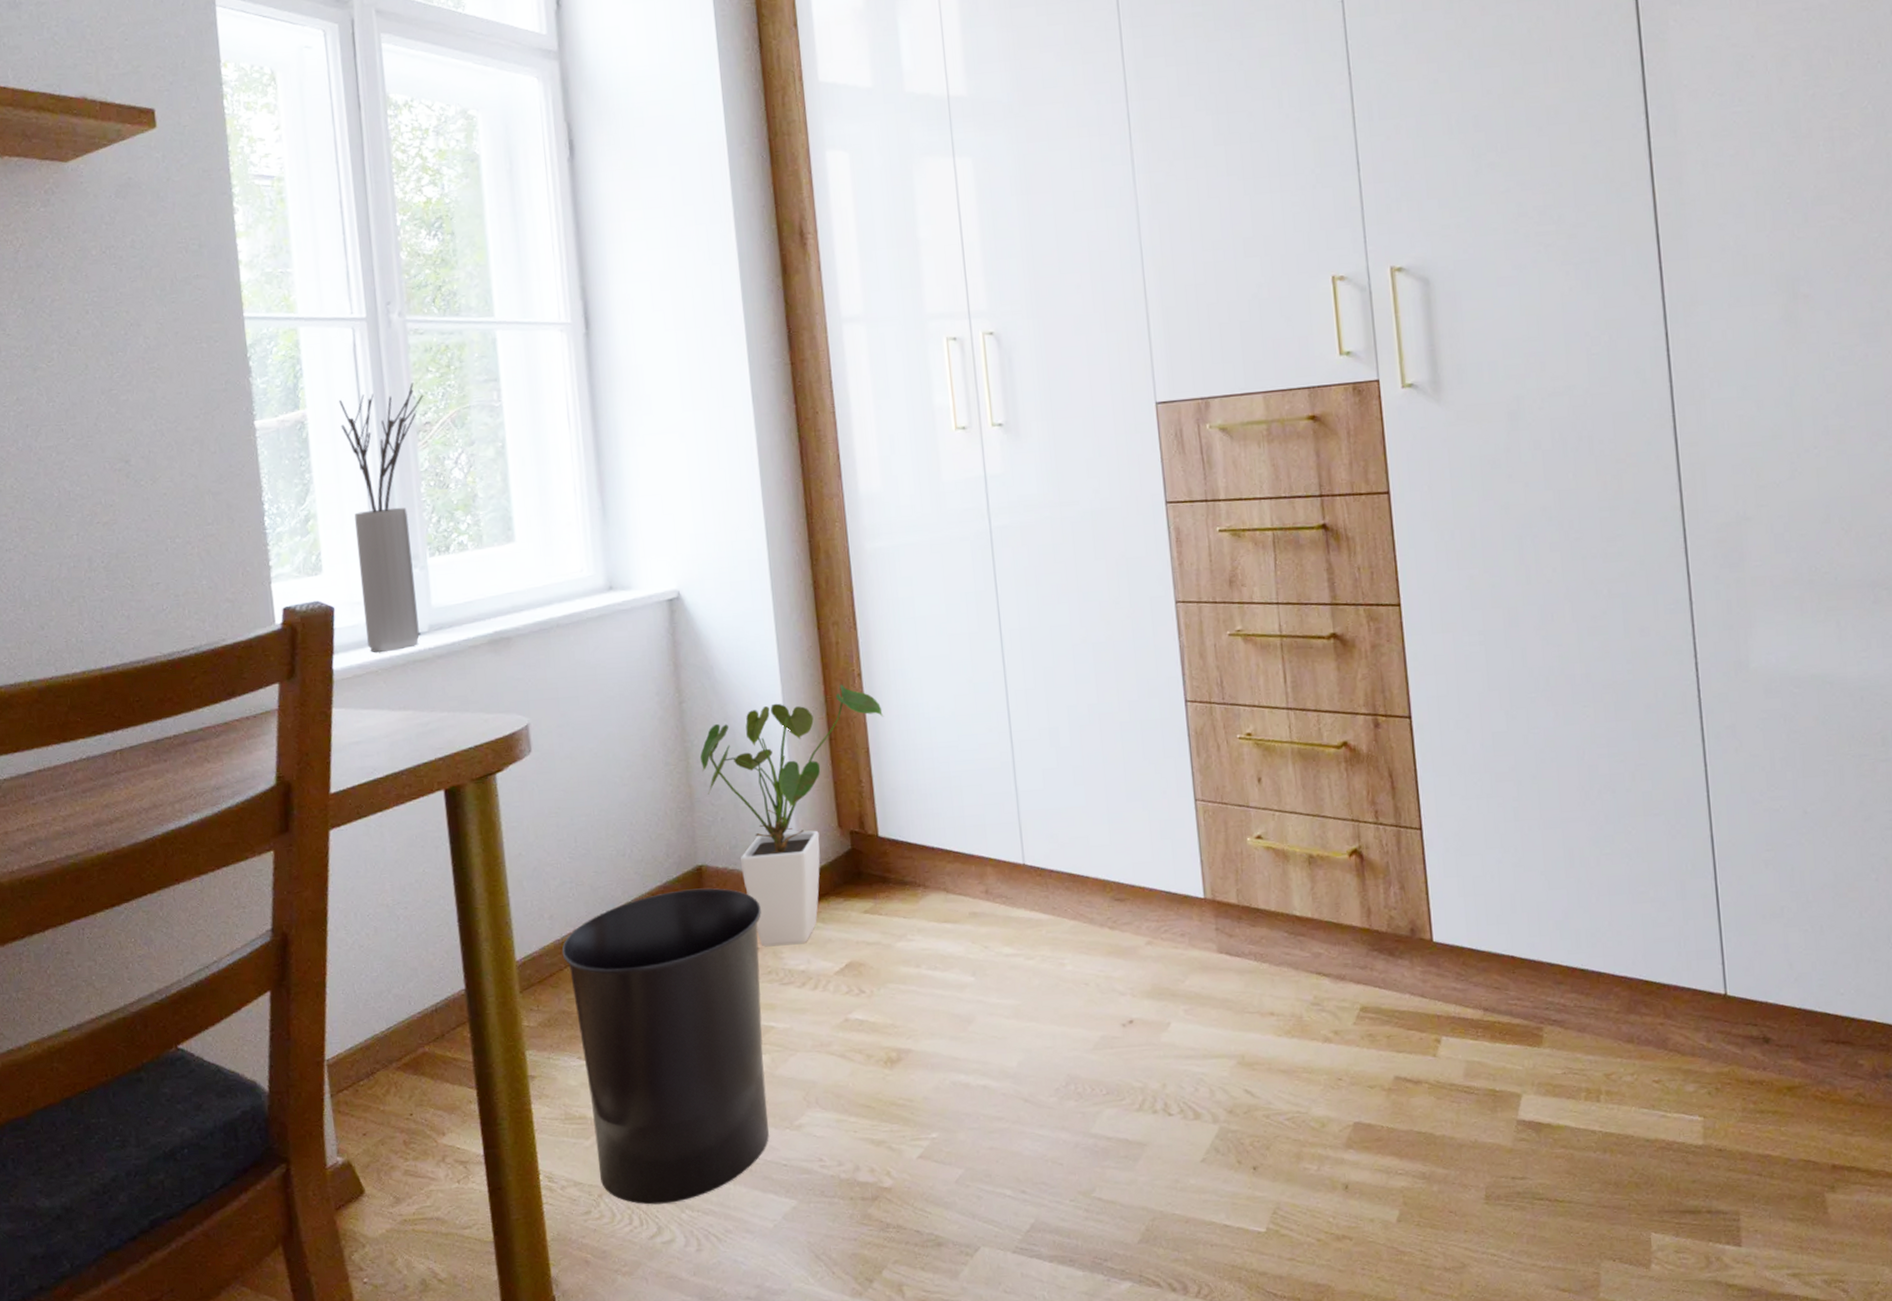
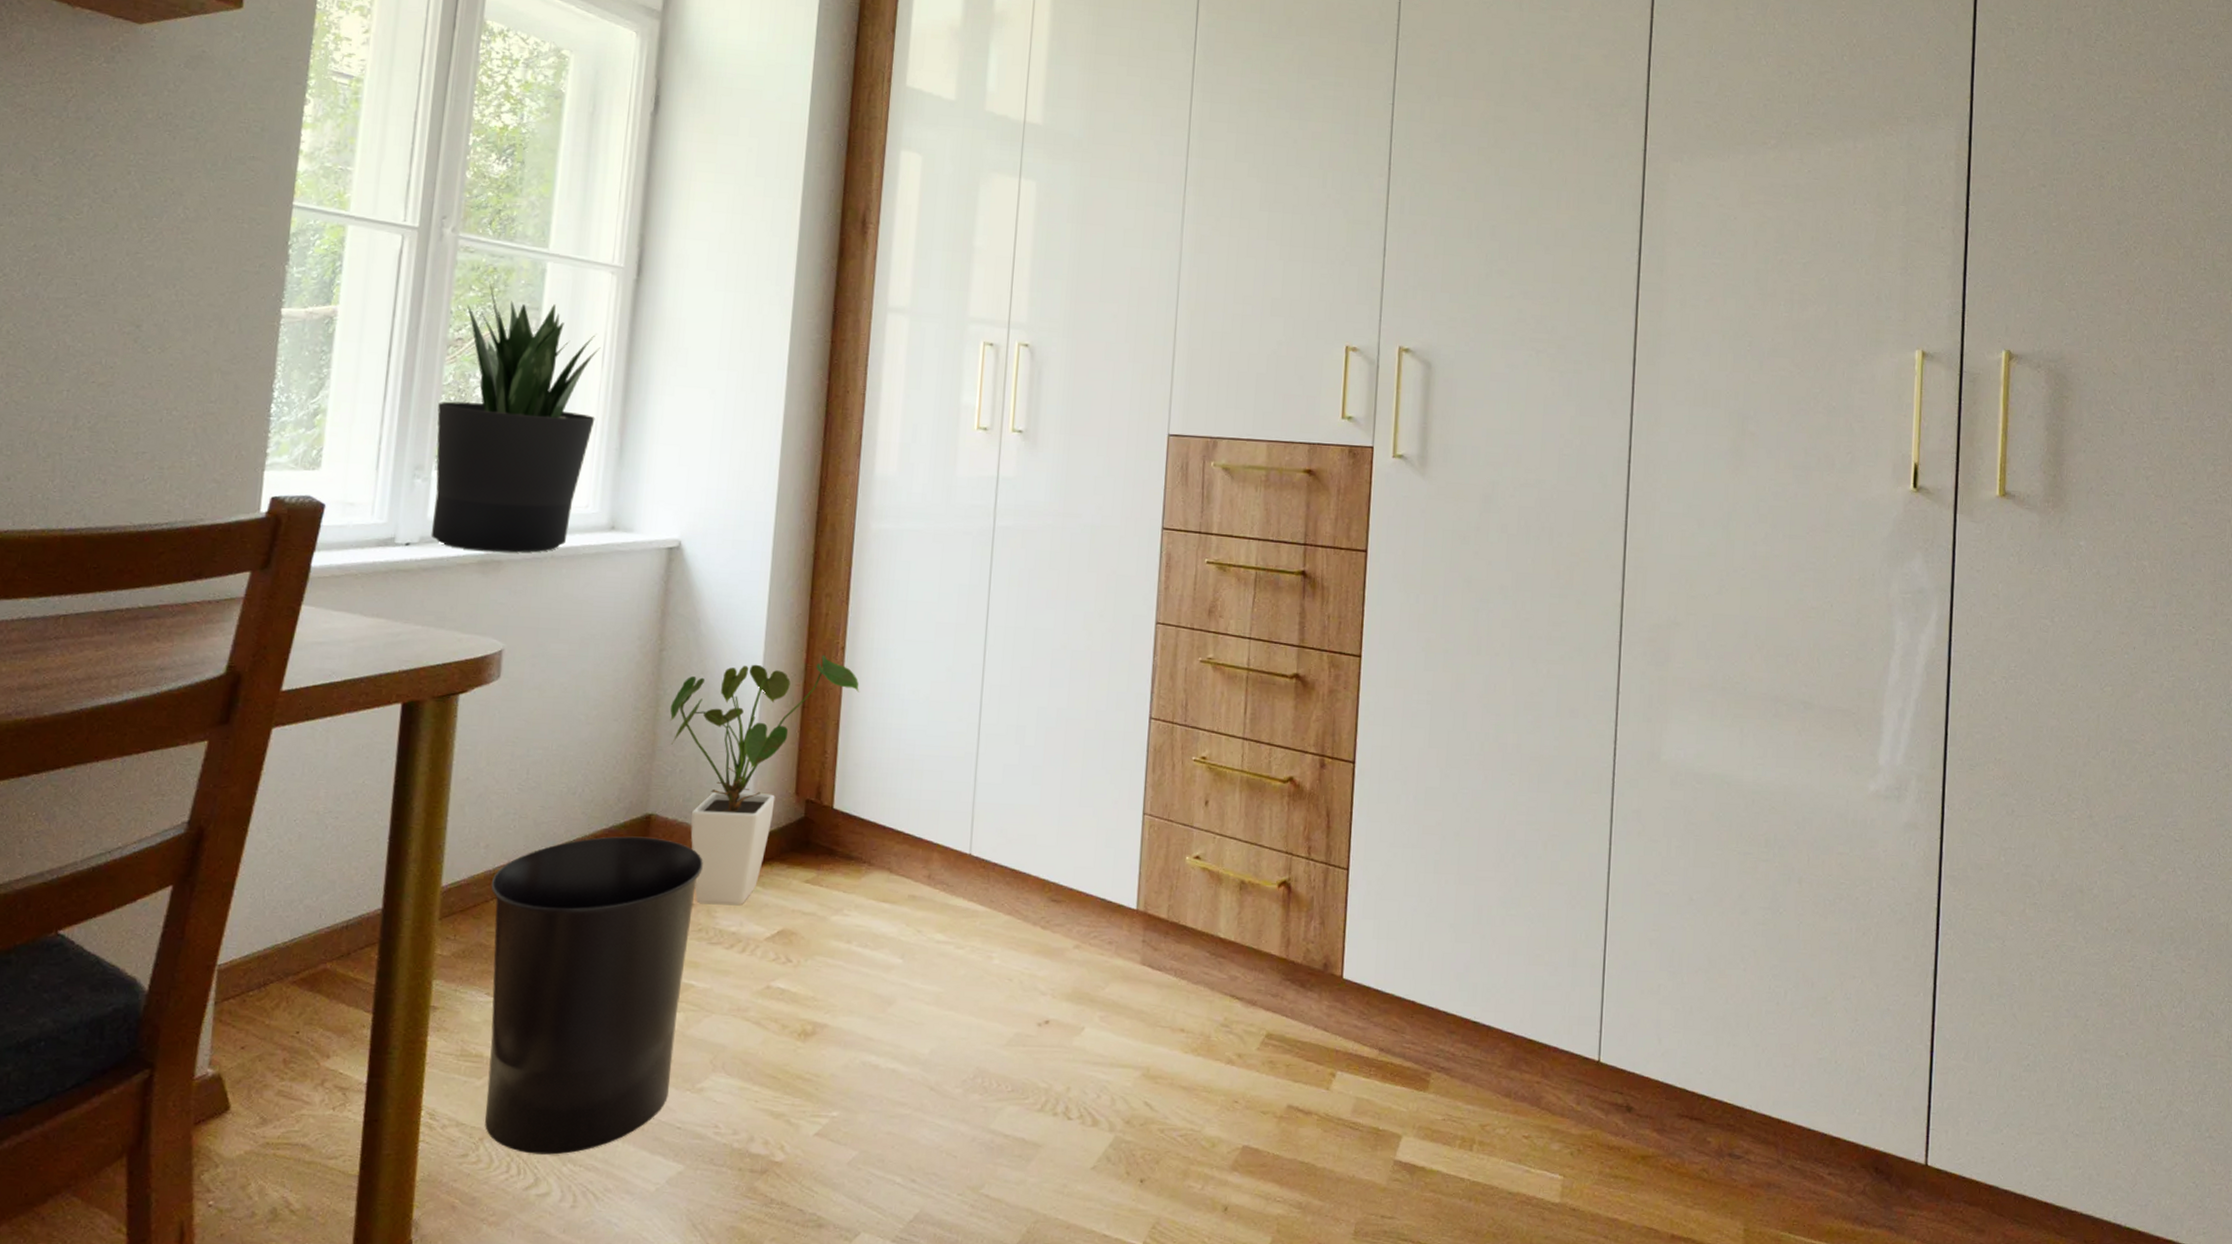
vase: present [339,382,424,653] -> none [353,297,462,557]
planter: none [420,360,573,631] -> present [430,282,601,553]

